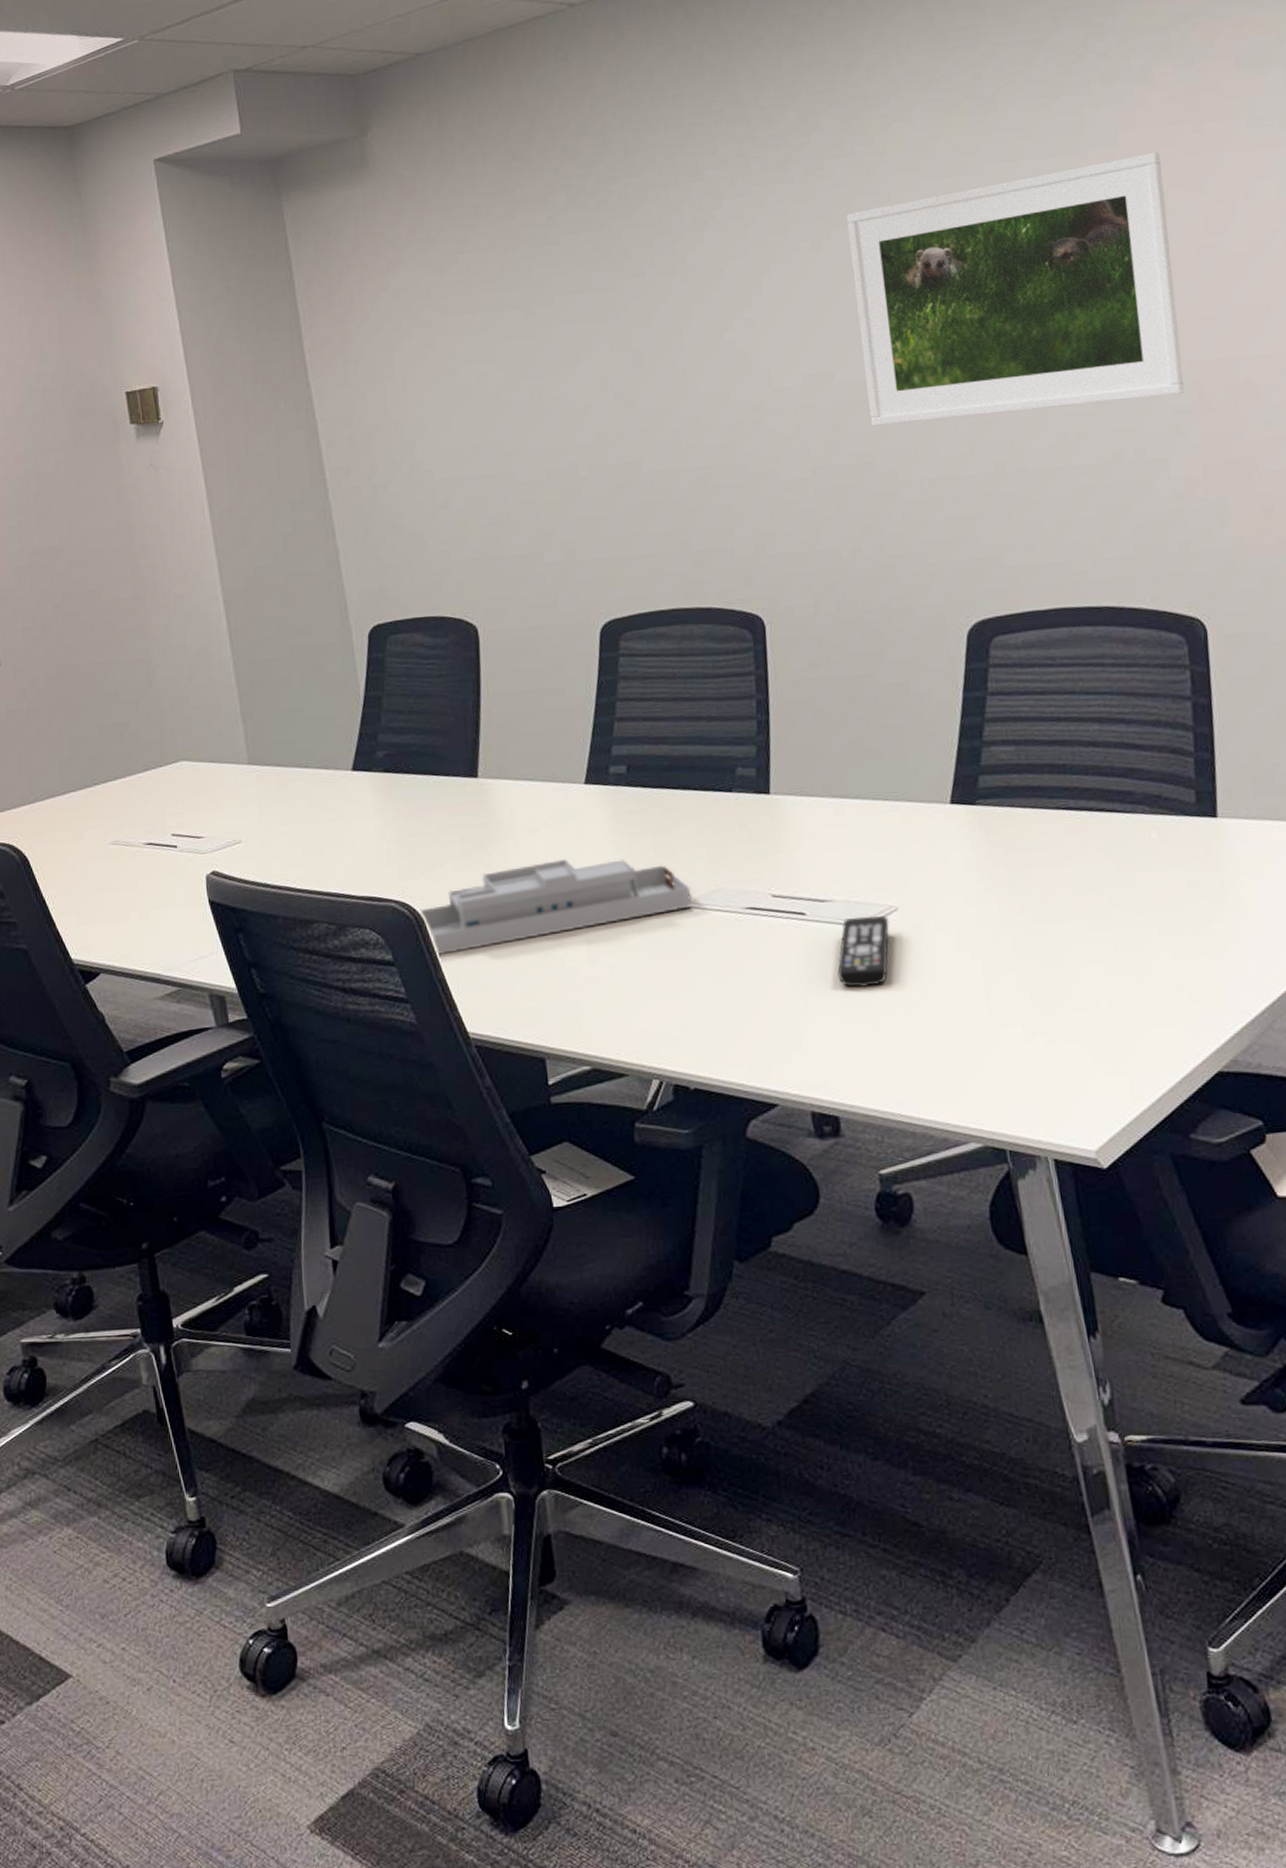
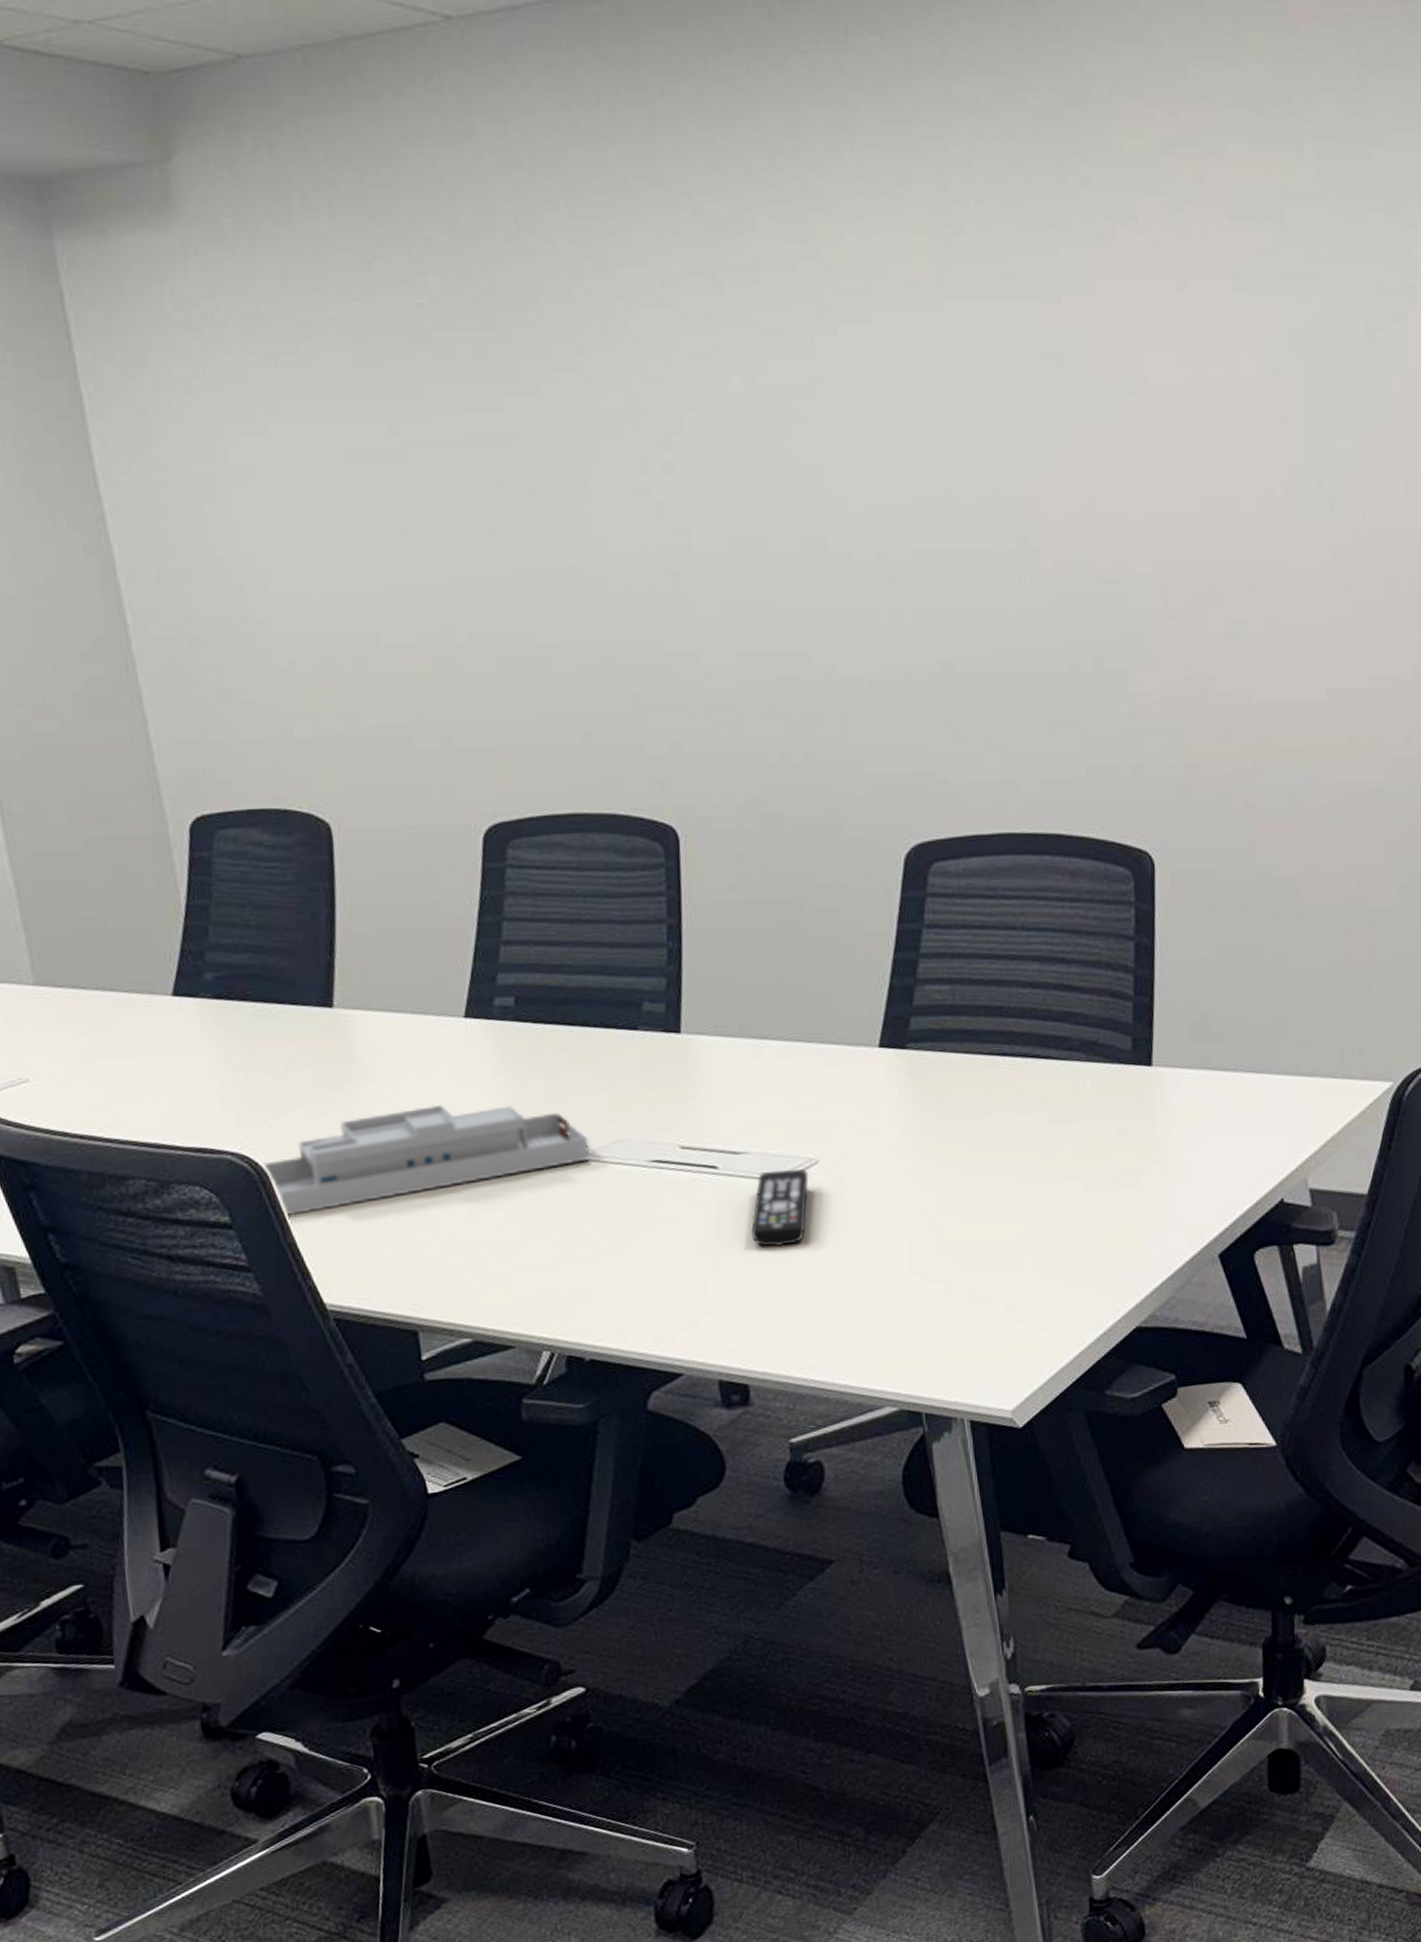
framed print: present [846,152,1184,427] -> none [785,309,1148,609]

